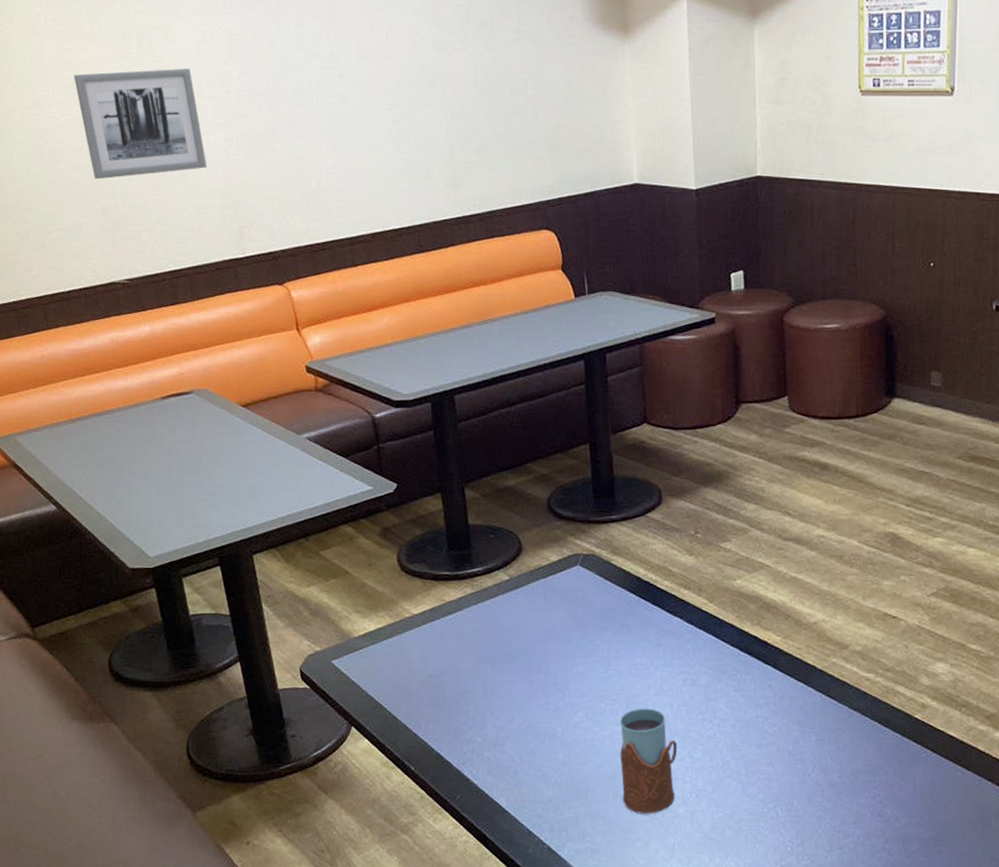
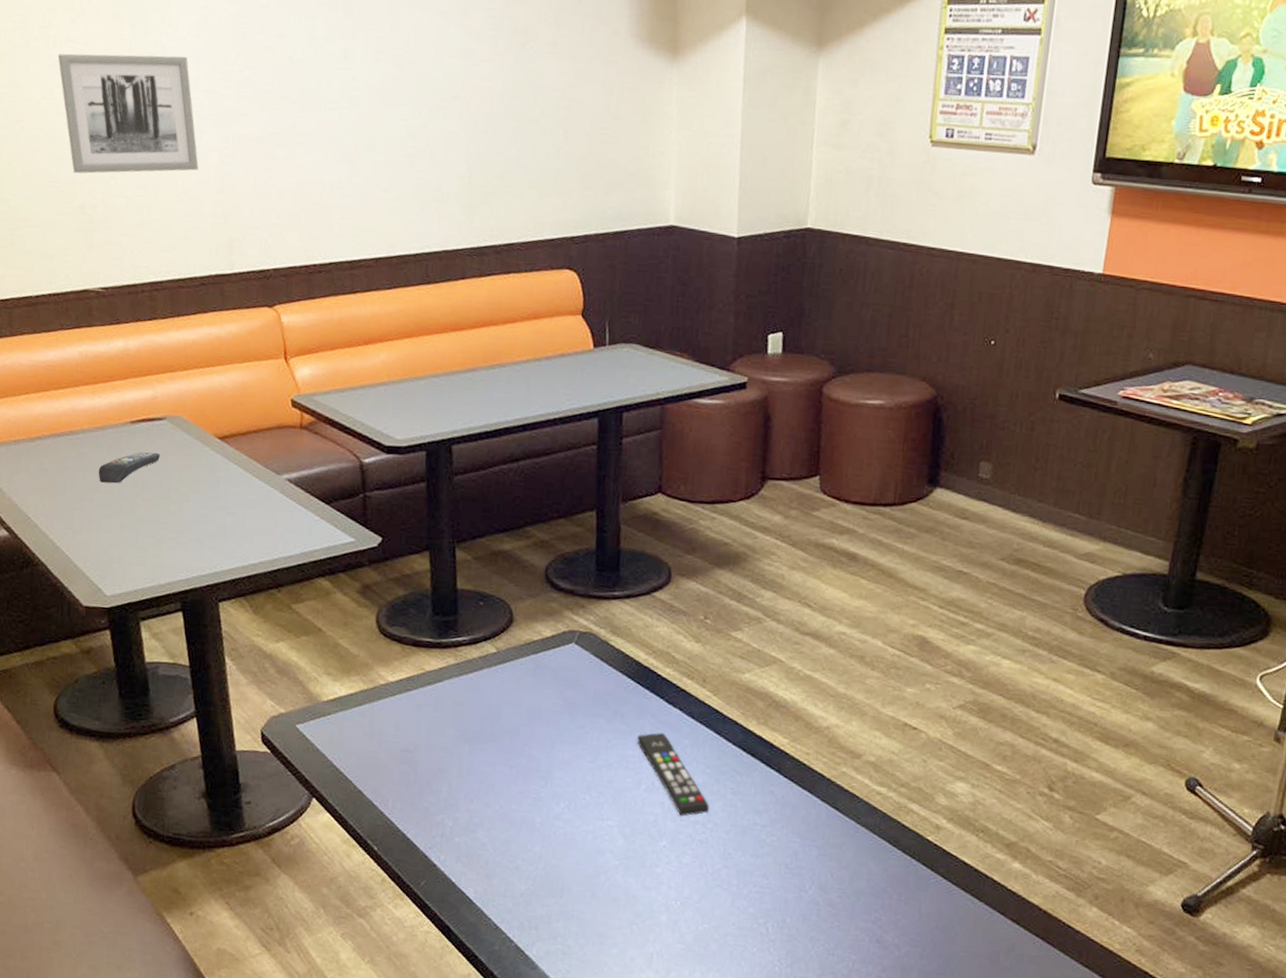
remote control: none [135,423,190,455] -> present [98,452,160,484]
drinking glass: present [619,708,678,814] -> none [600,804,665,919]
remote control: none [642,640,714,715] -> present [636,732,709,816]

